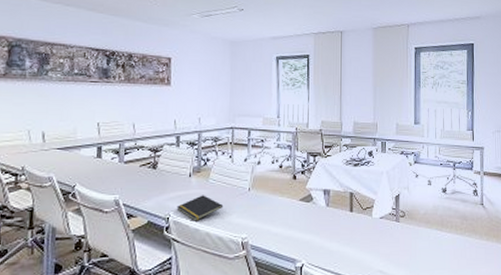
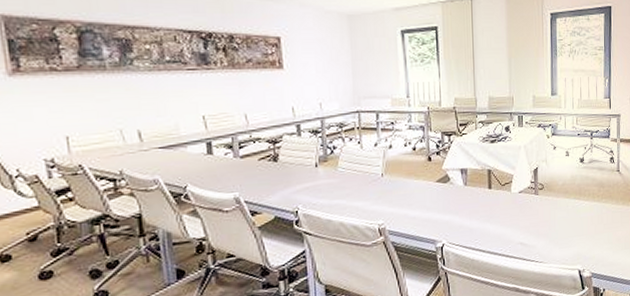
notepad: present [176,195,224,221] -> none [305,184,356,212]

